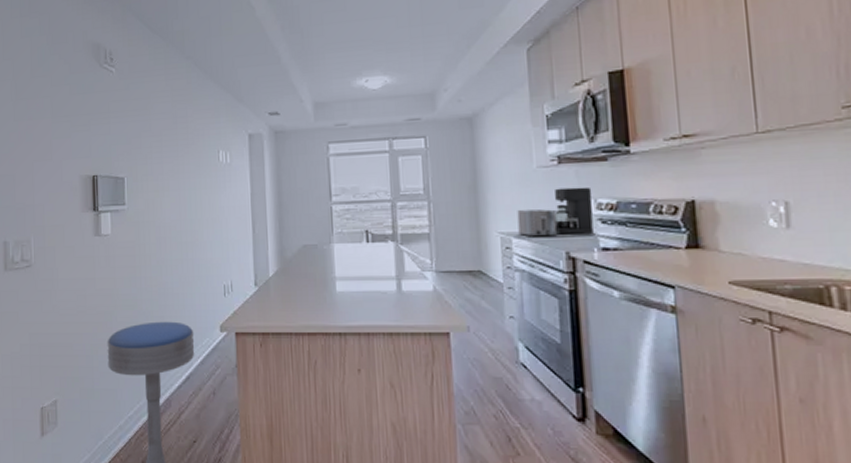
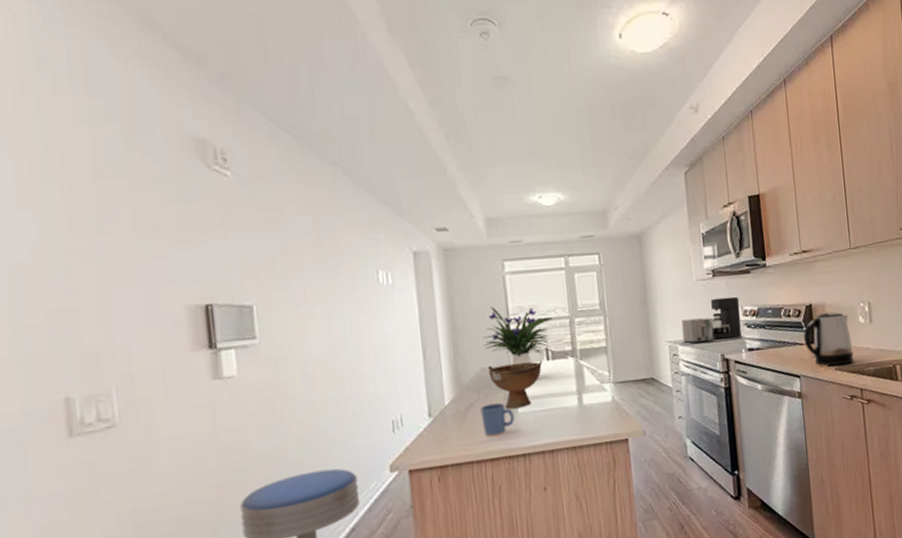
mug: none [300,280,332,311] -> present [480,403,515,437]
flower arrangement: none [306,186,374,245] -> present [483,306,553,366]
bowl: none [309,243,361,287] -> present [487,361,542,410]
kettle: none [682,210,759,279] -> present [804,311,854,367]

